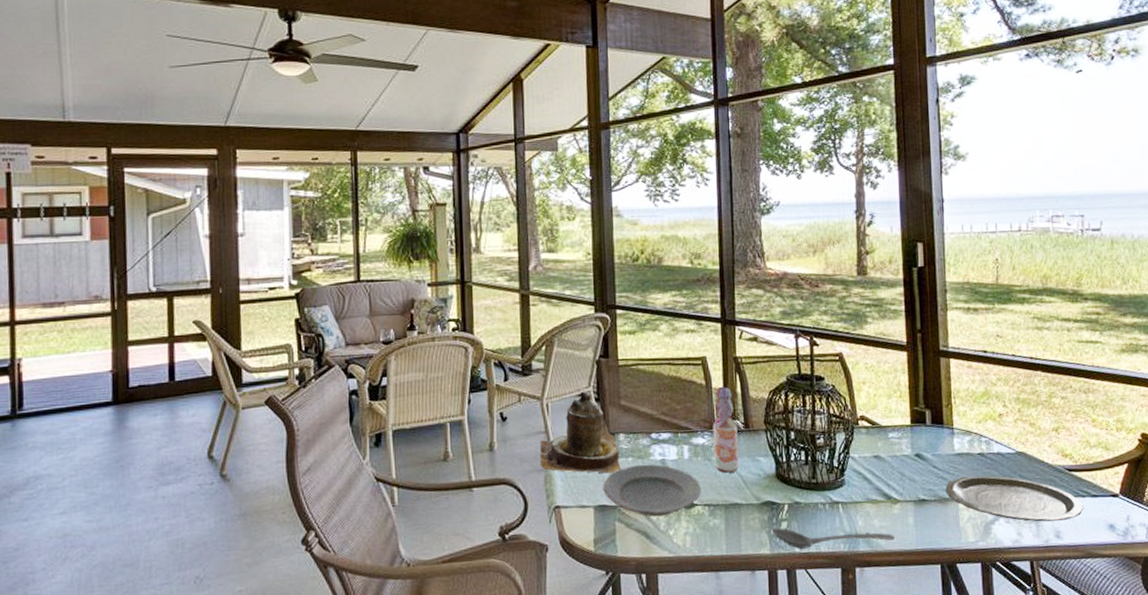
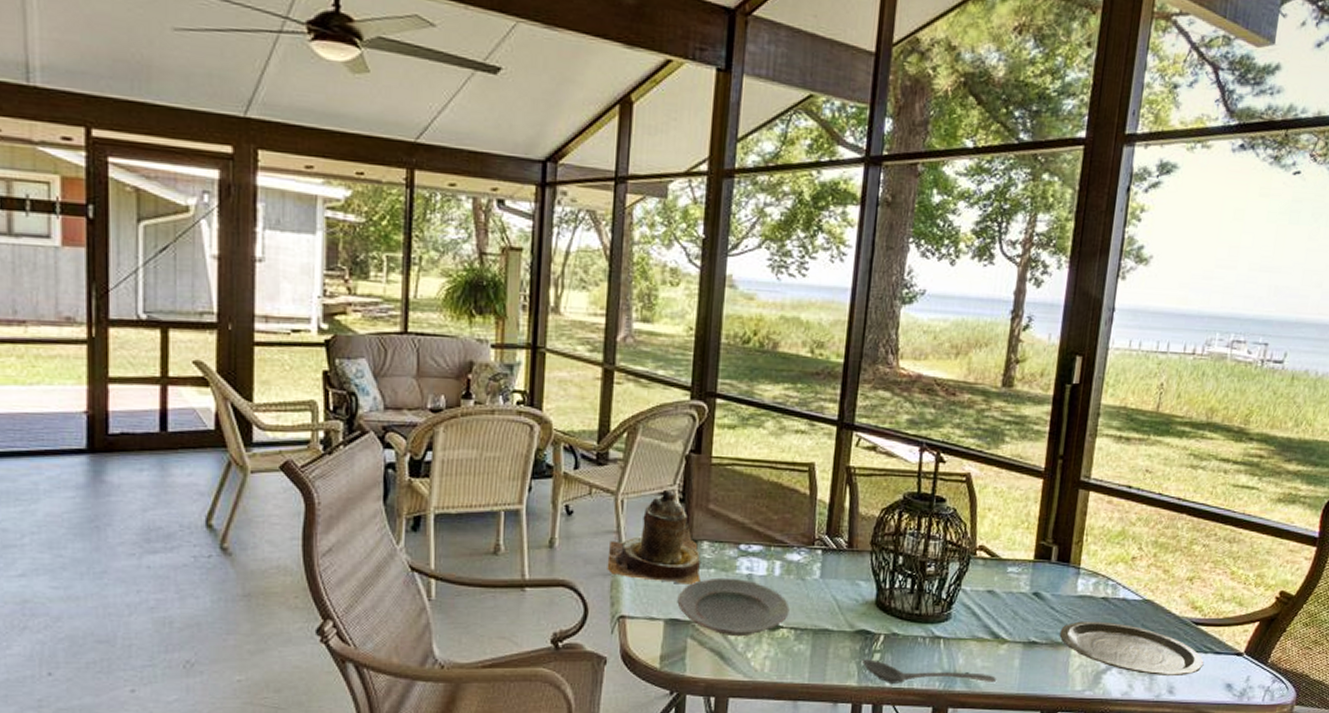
bottle: present [712,386,739,473] -> none [808,498,840,595]

